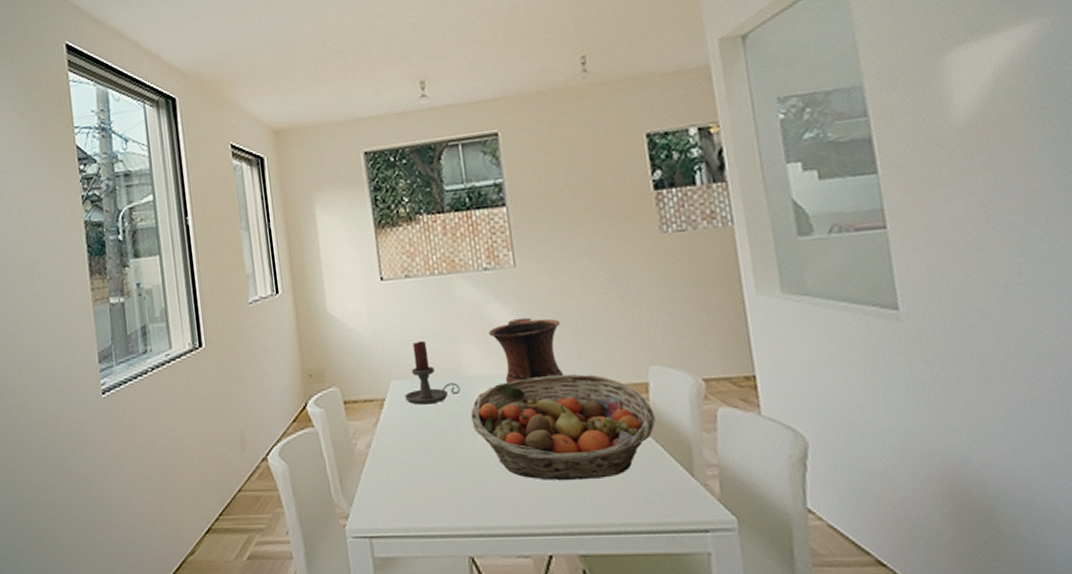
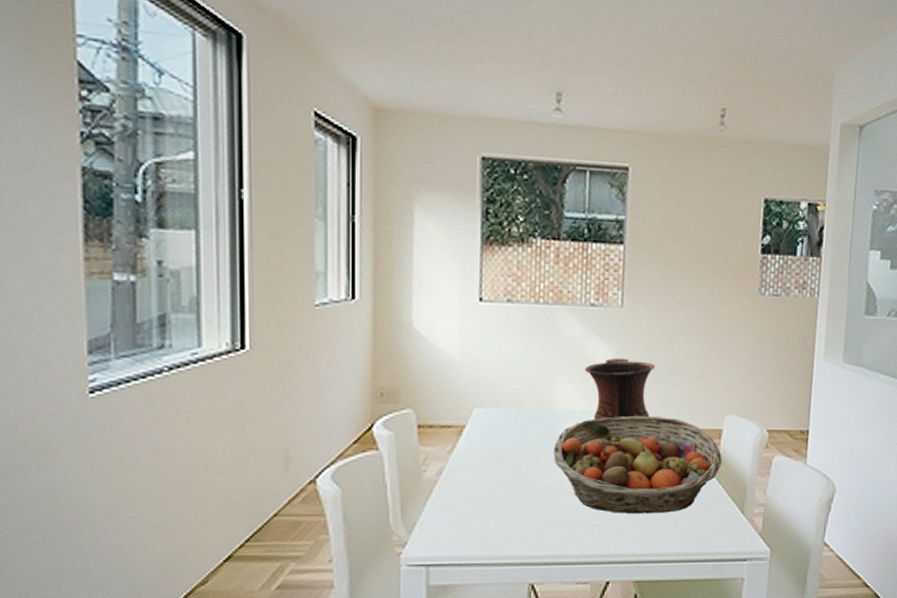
candle holder: present [405,340,461,405] -> none [487,369,547,435]

